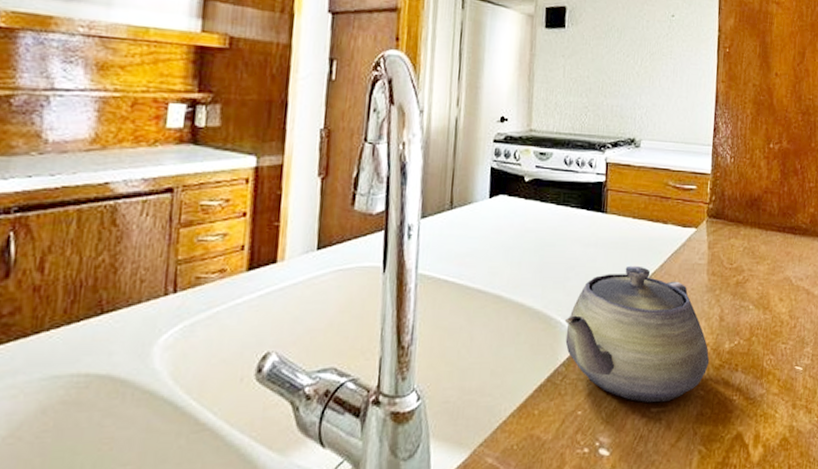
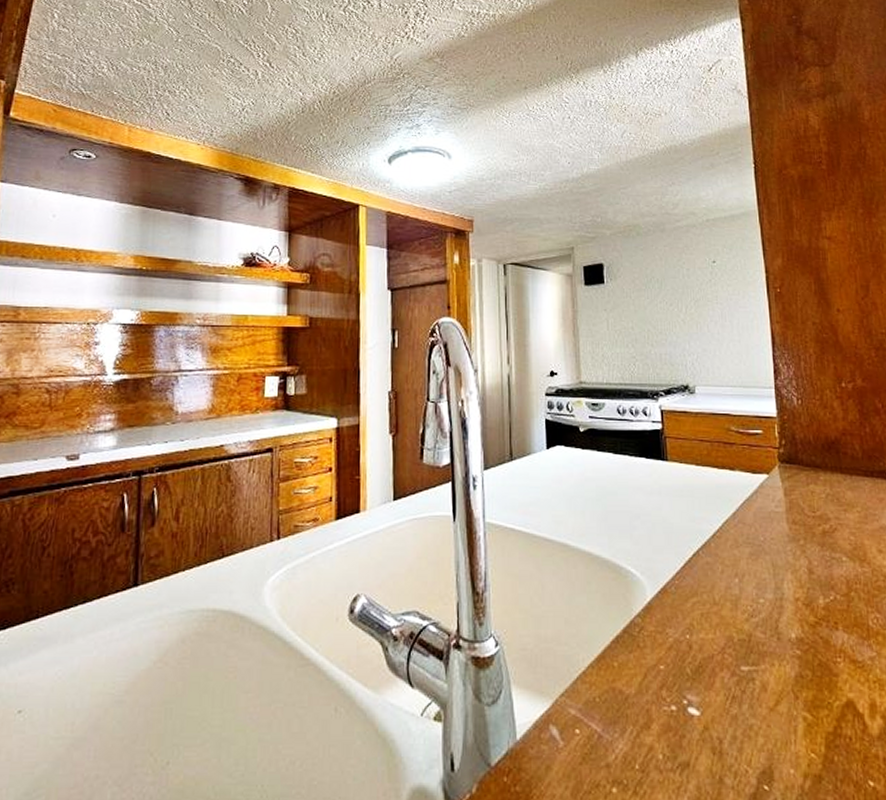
teapot: present [564,265,710,403] -> none [635,514,803,661]

